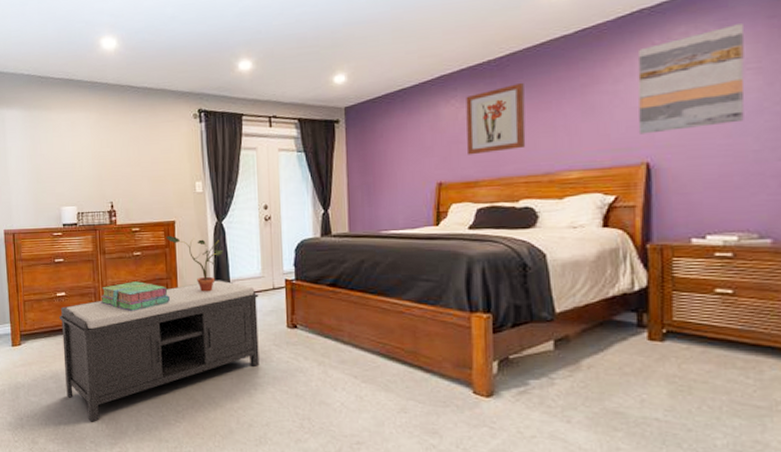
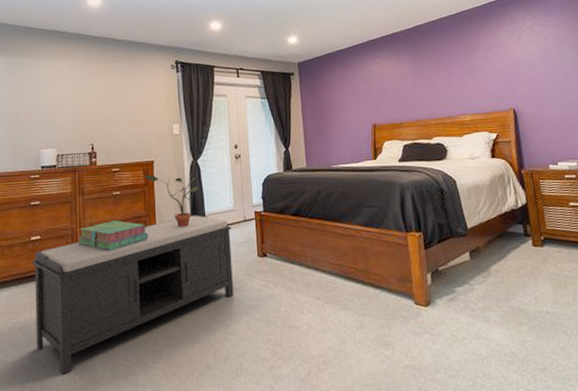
wall art: present [466,82,526,155] -> none [387,48,433,103]
wall art: present [637,24,745,135] -> none [497,14,567,88]

